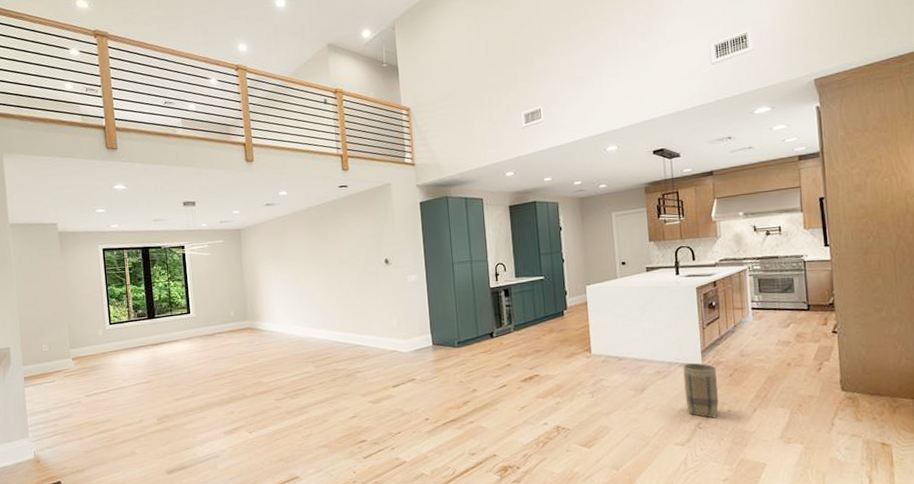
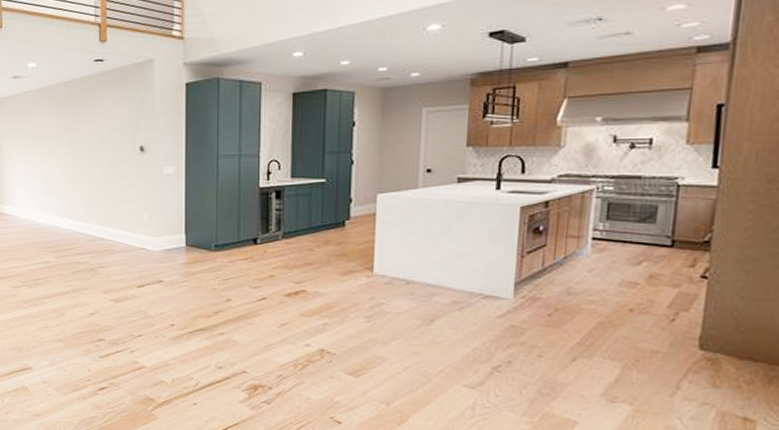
basket: present [683,362,719,418] -> none [485,295,532,363]

